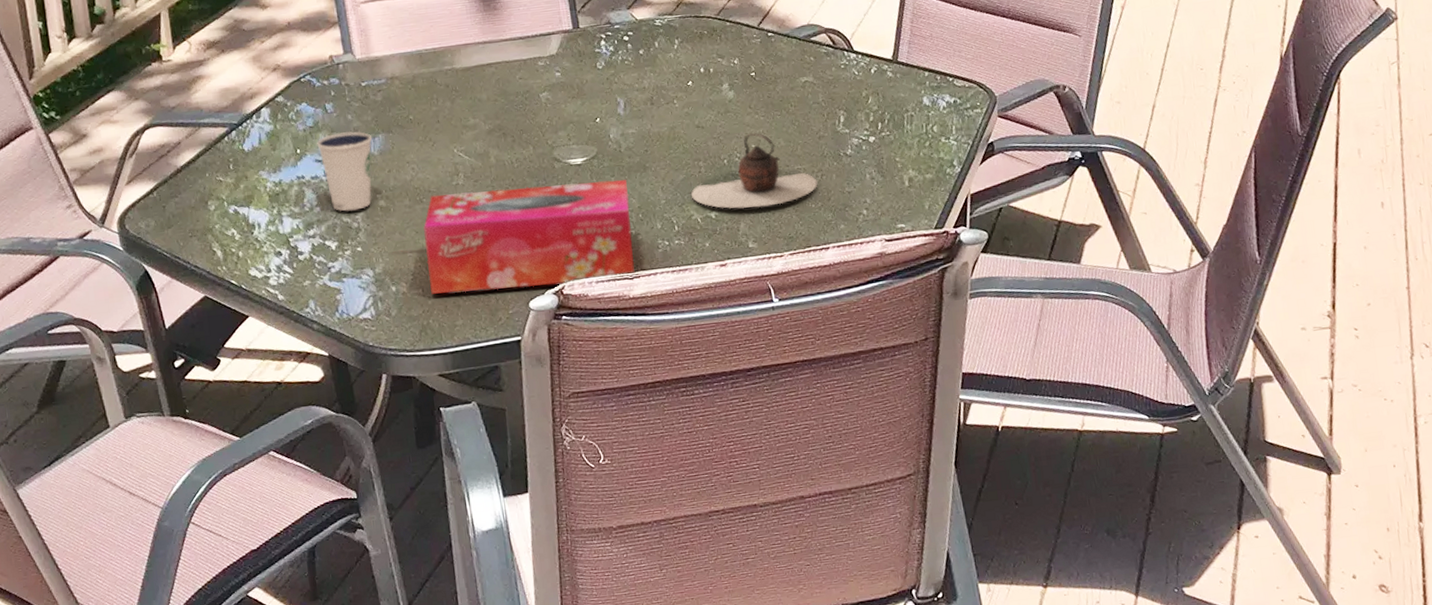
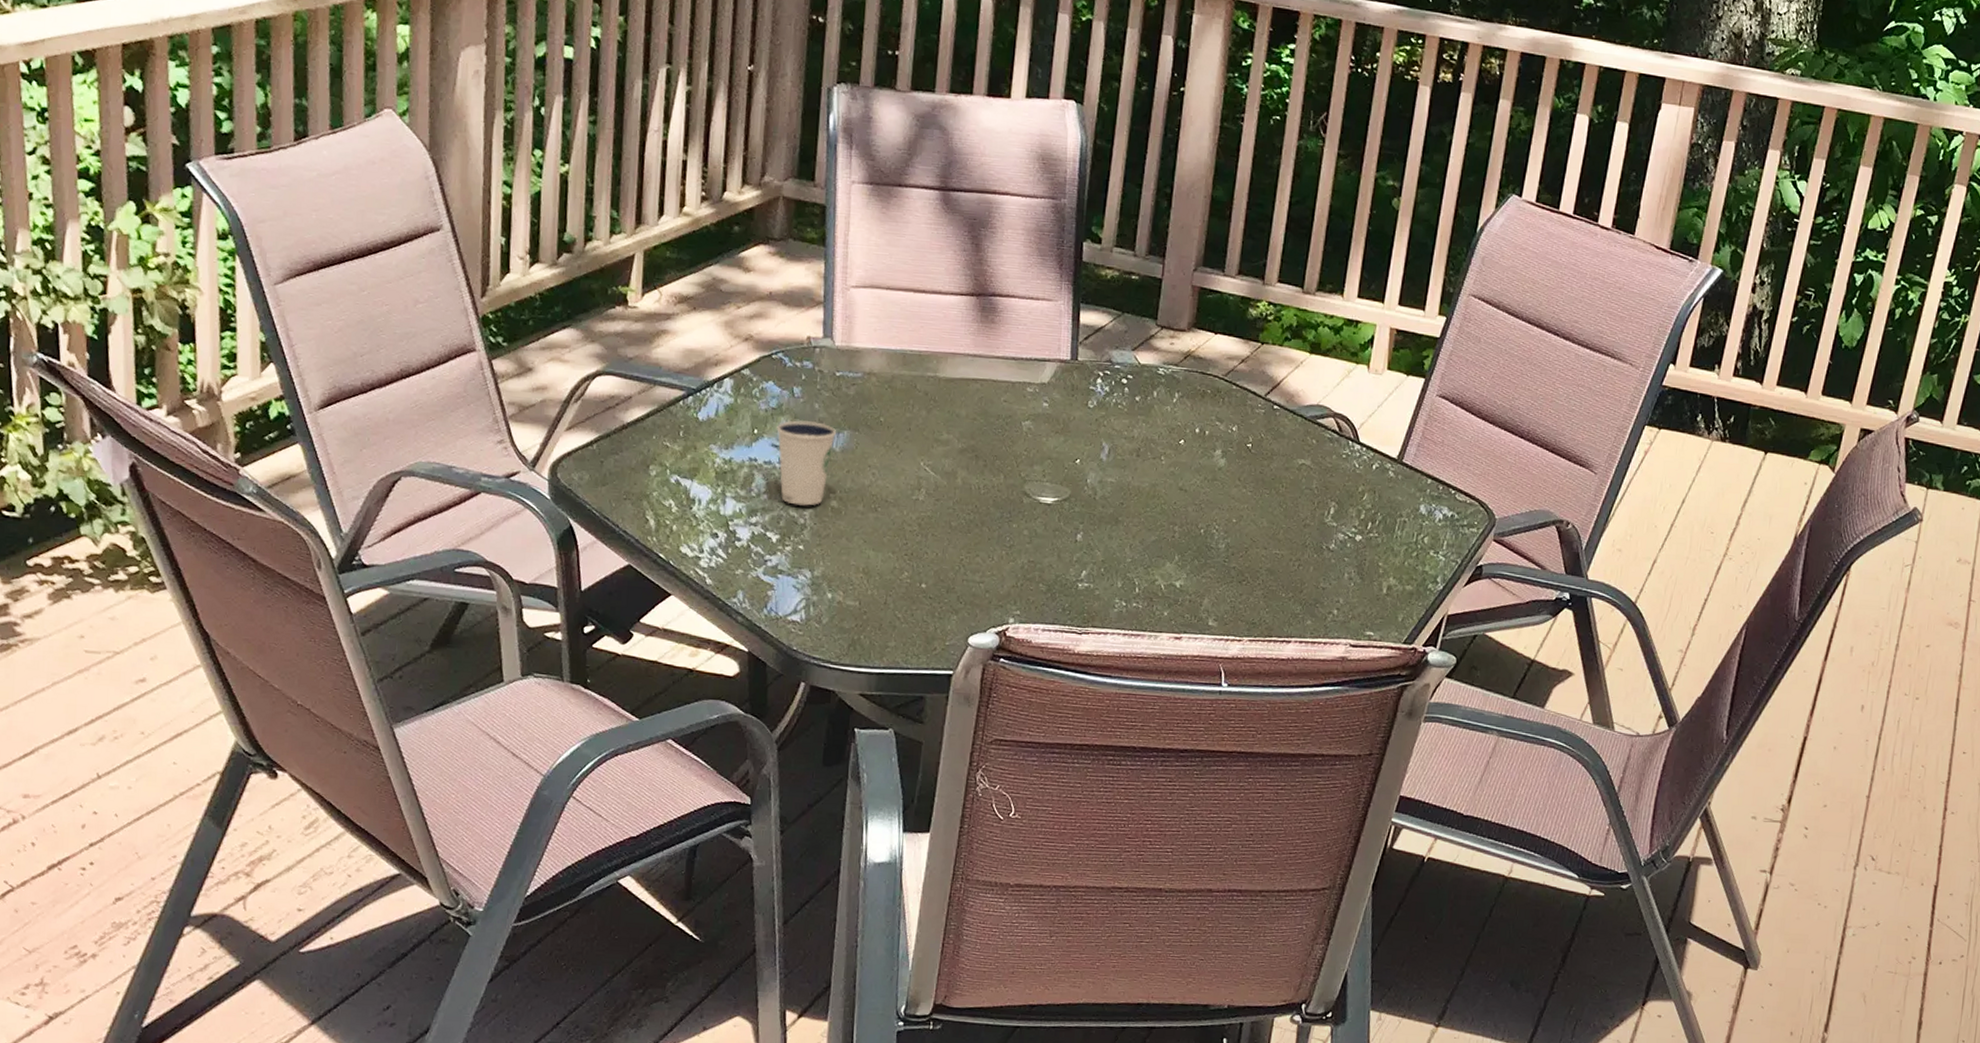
tissue box: present [423,179,635,294] -> none [868,506,1095,629]
teapot: present [691,133,818,209] -> none [1158,507,1293,587]

